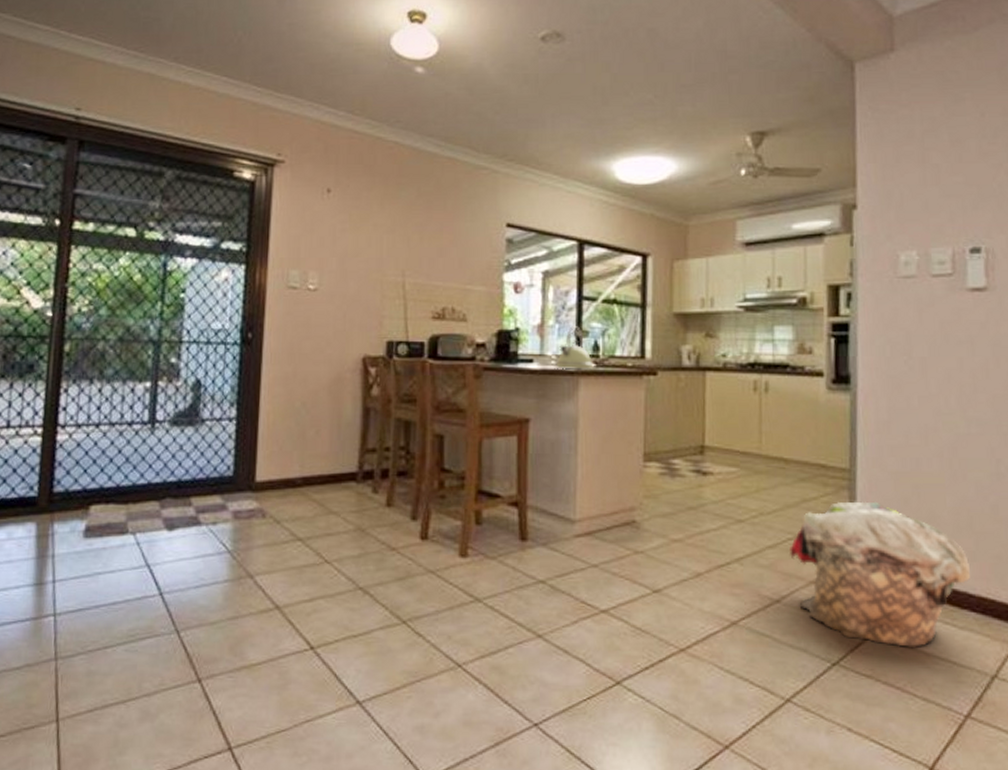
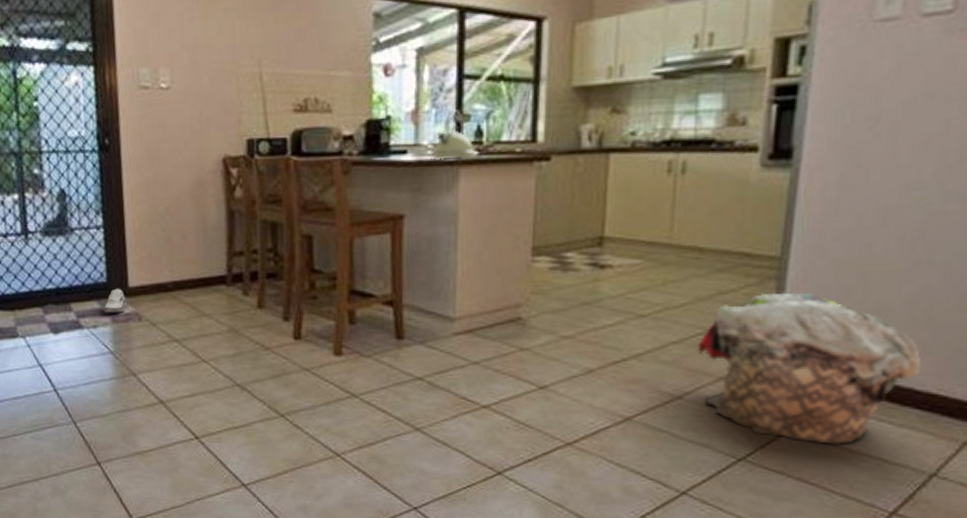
shoe: none [227,482,252,509] -> present [104,288,127,313]

